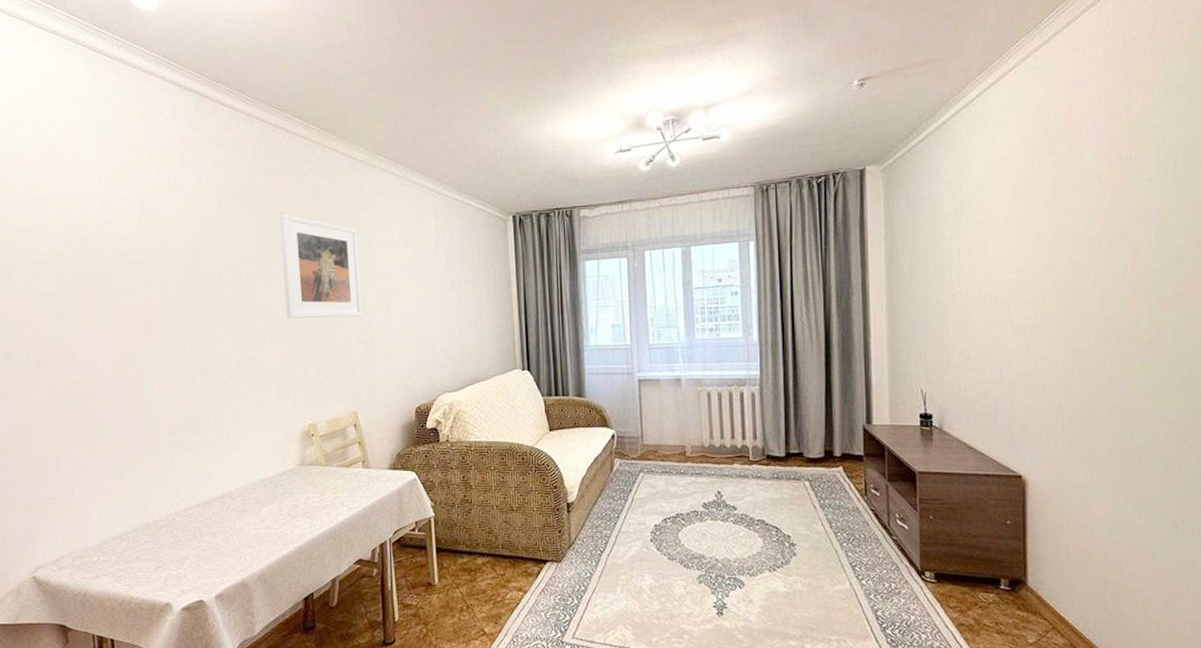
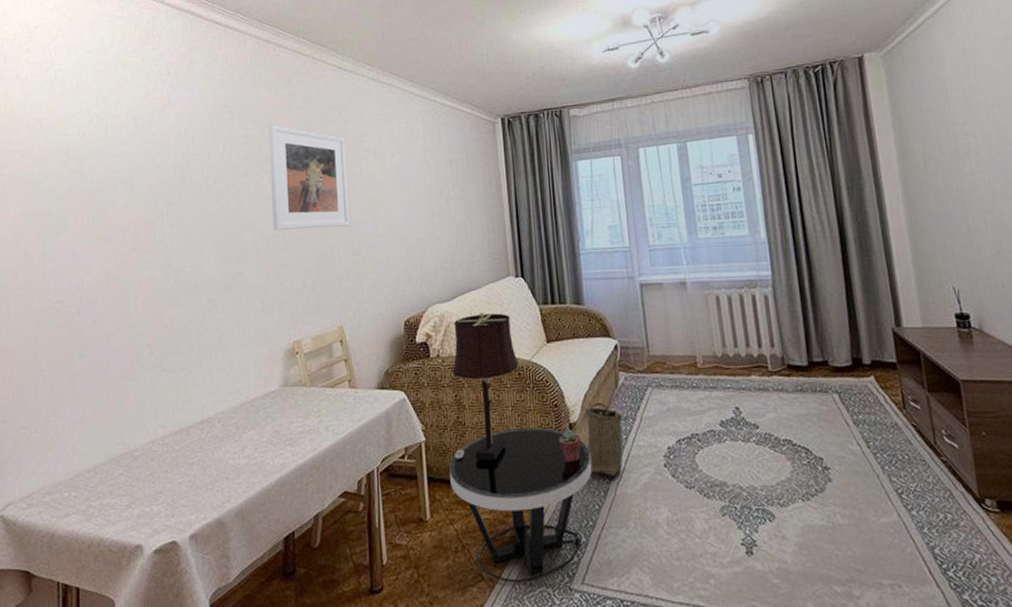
side table: none [456,506,586,637] -> present [449,427,592,583]
table lamp: none [461,401,523,535] -> present [453,311,519,461]
potted succulent: none [557,508,578,538] -> present [559,429,582,464]
basket: none [581,485,621,549] -> present [584,402,629,476]

